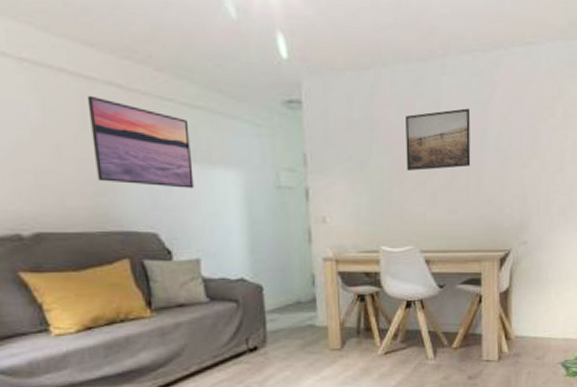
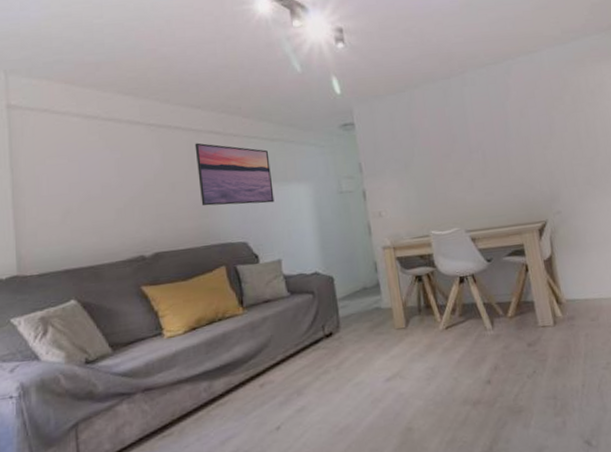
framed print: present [406,108,471,172] -> none [438,109,499,166]

